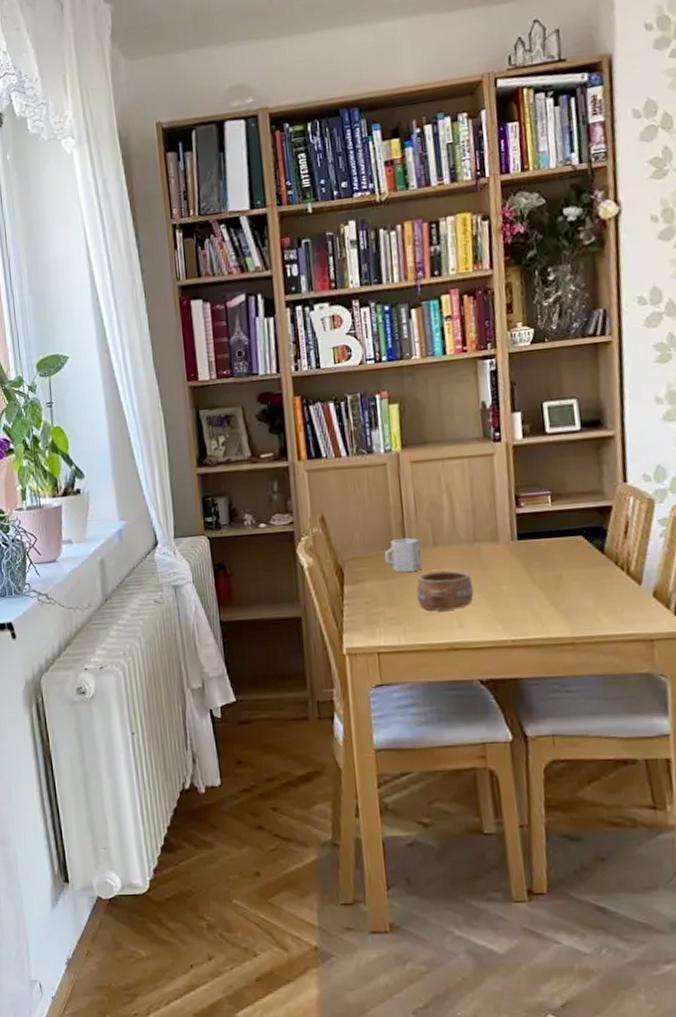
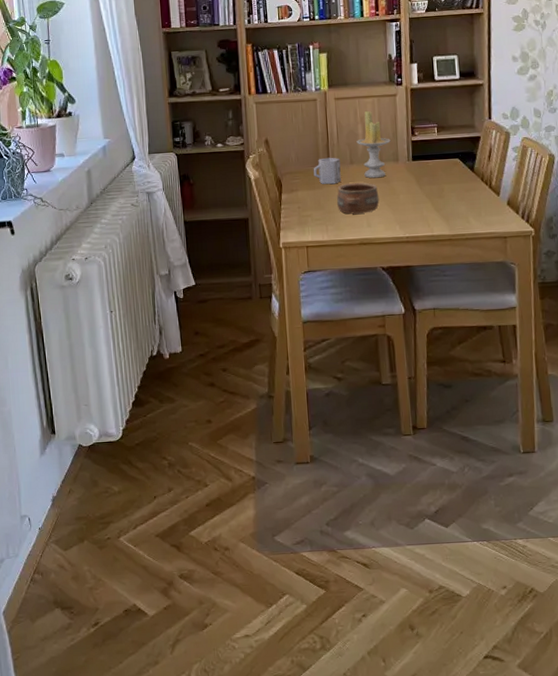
candle: none [441,476,488,564] -> present [356,110,391,178]

